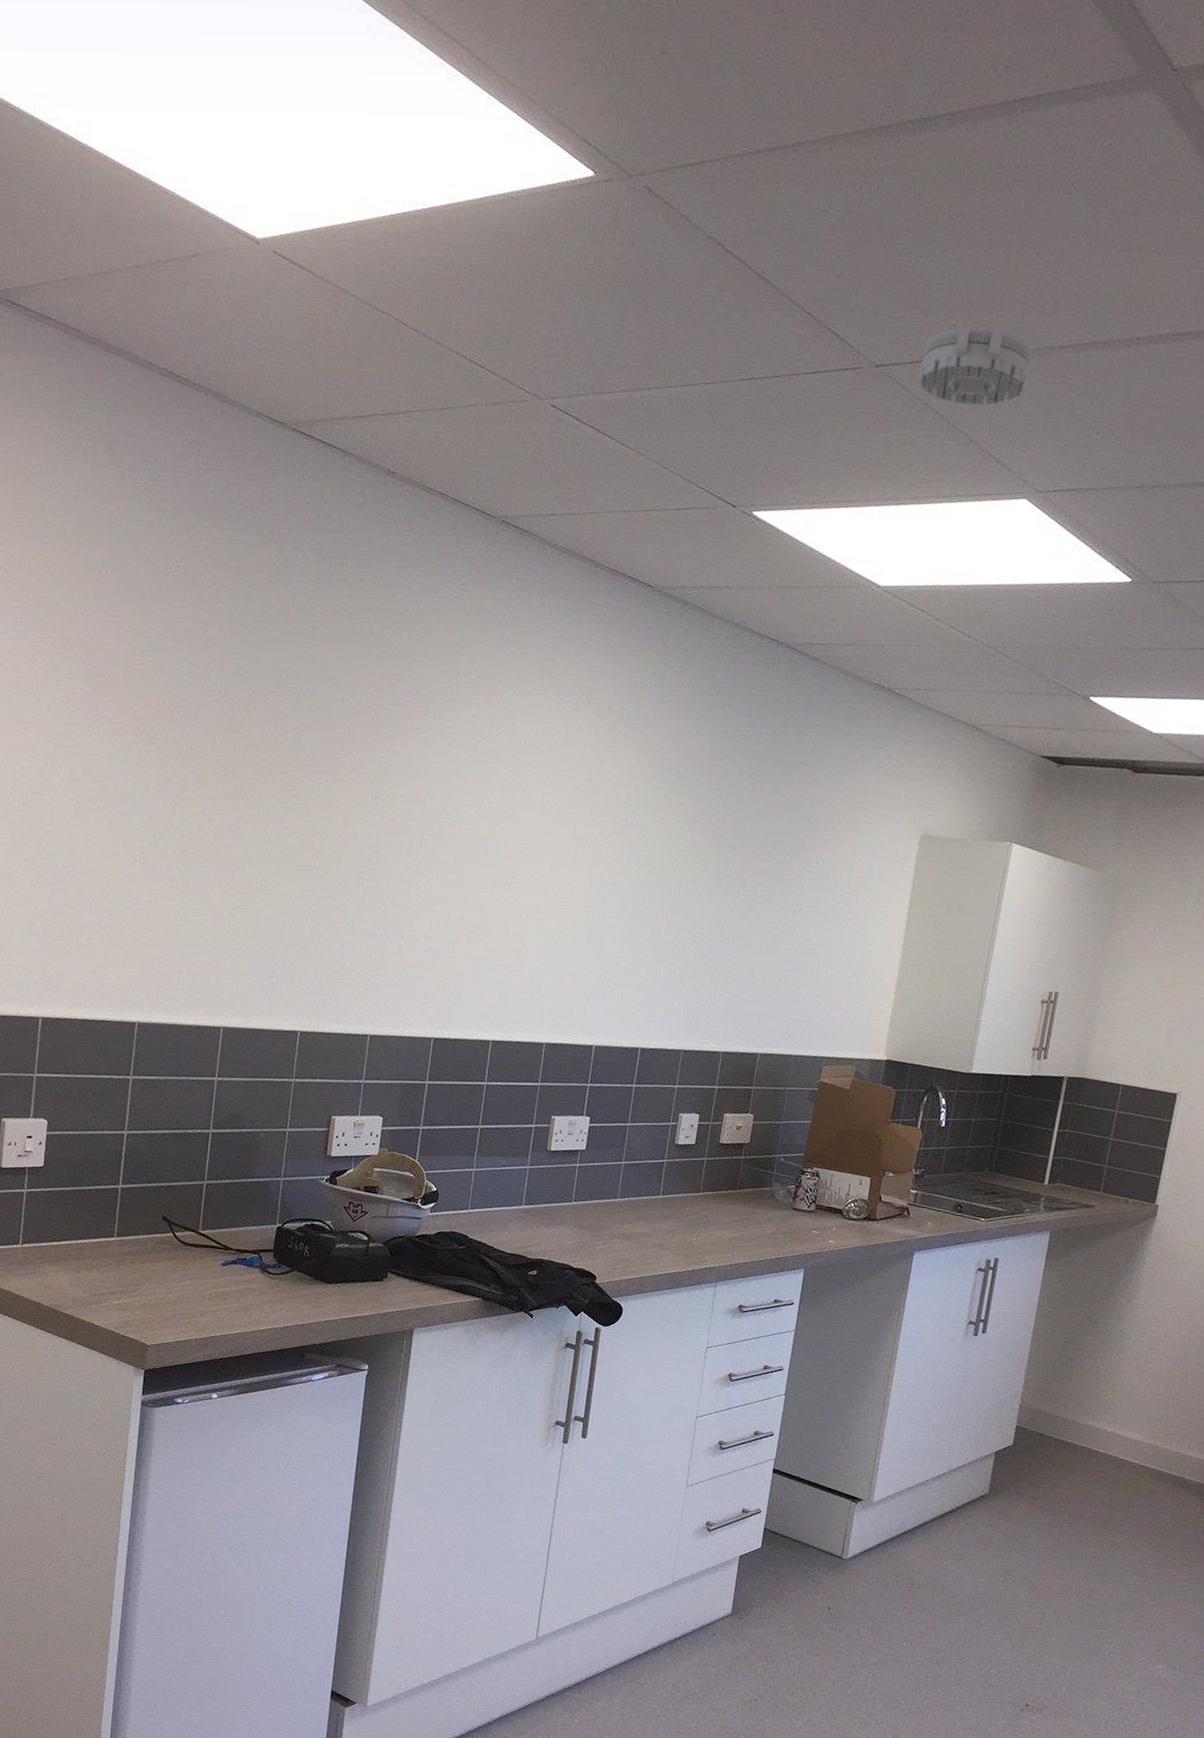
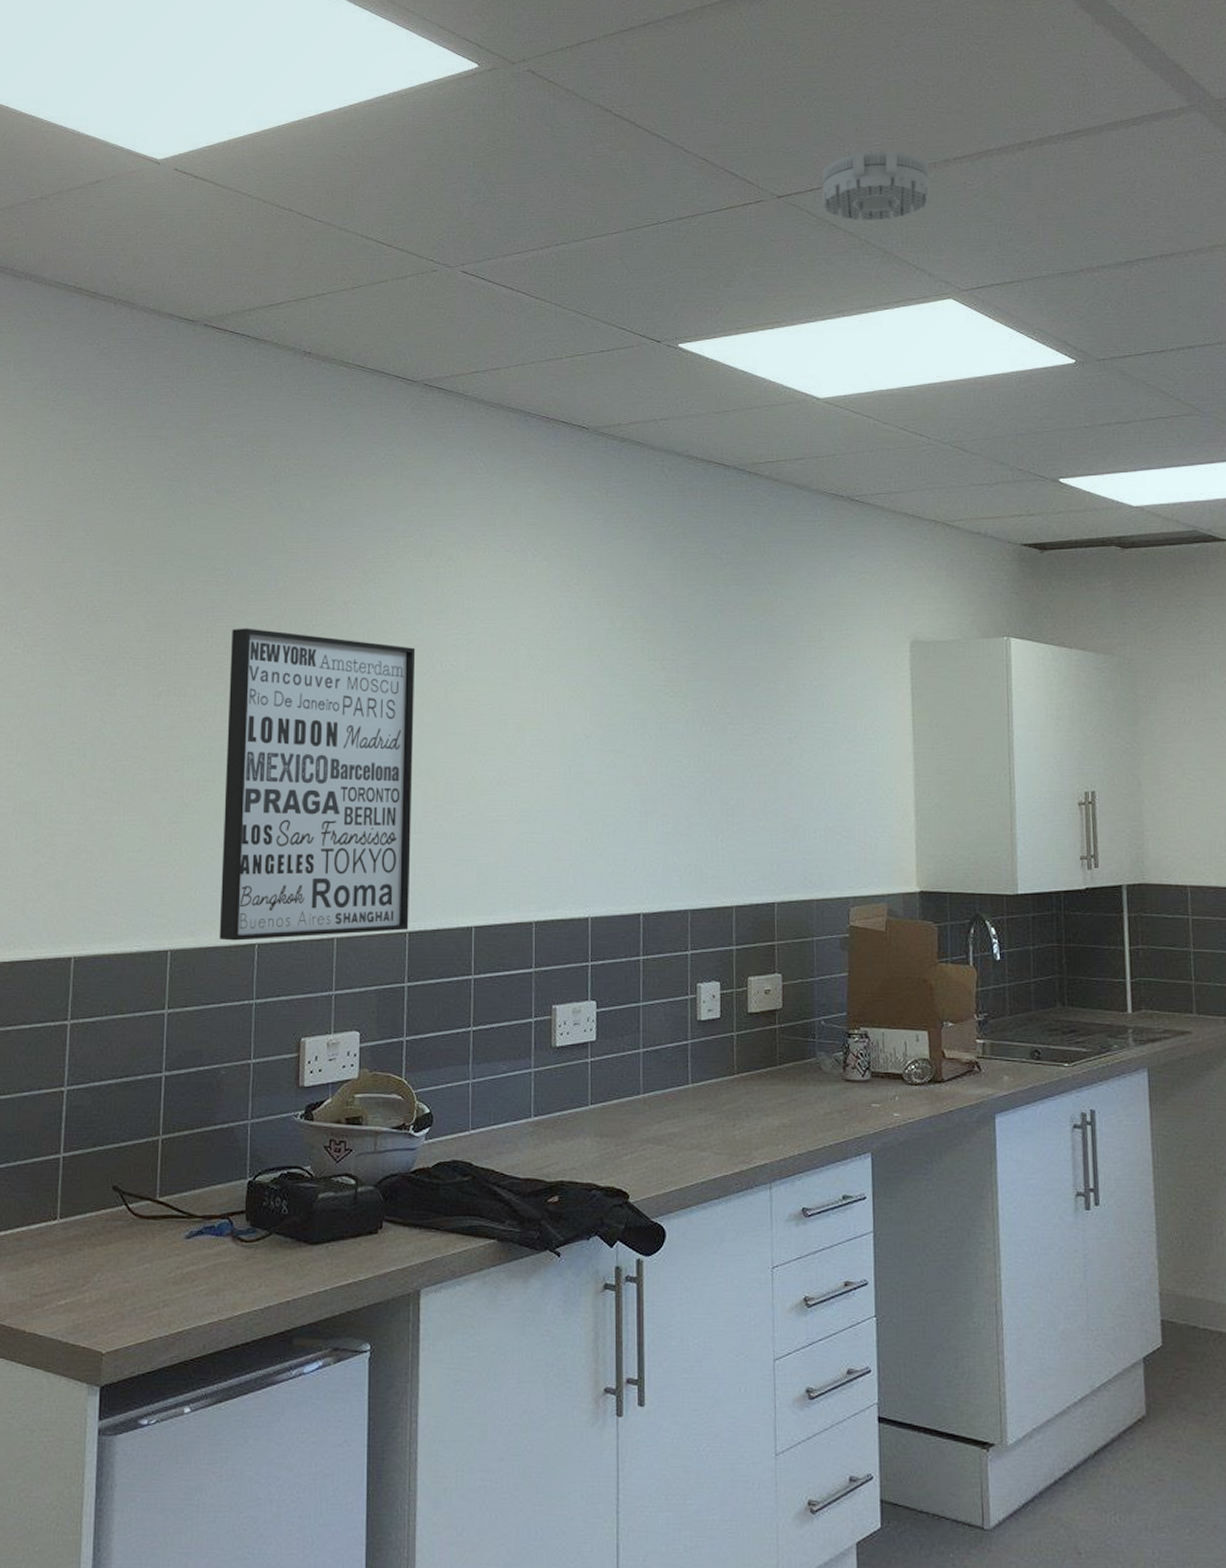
wall art: none [266,742,466,1037] -> present [219,628,416,941]

